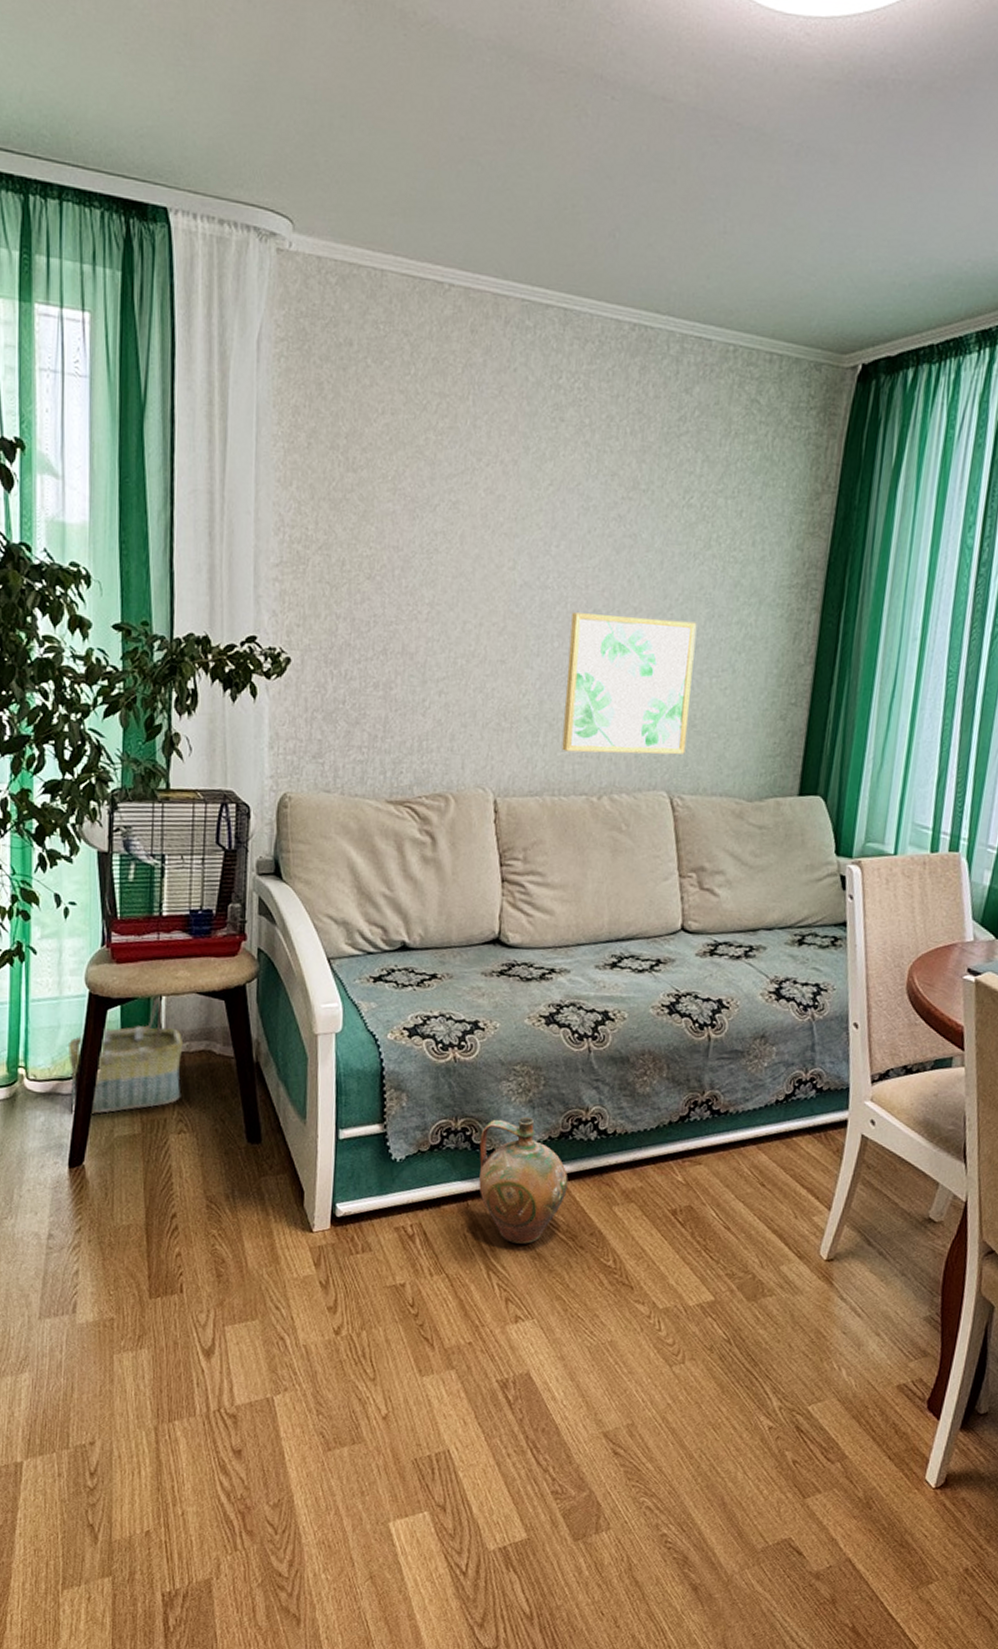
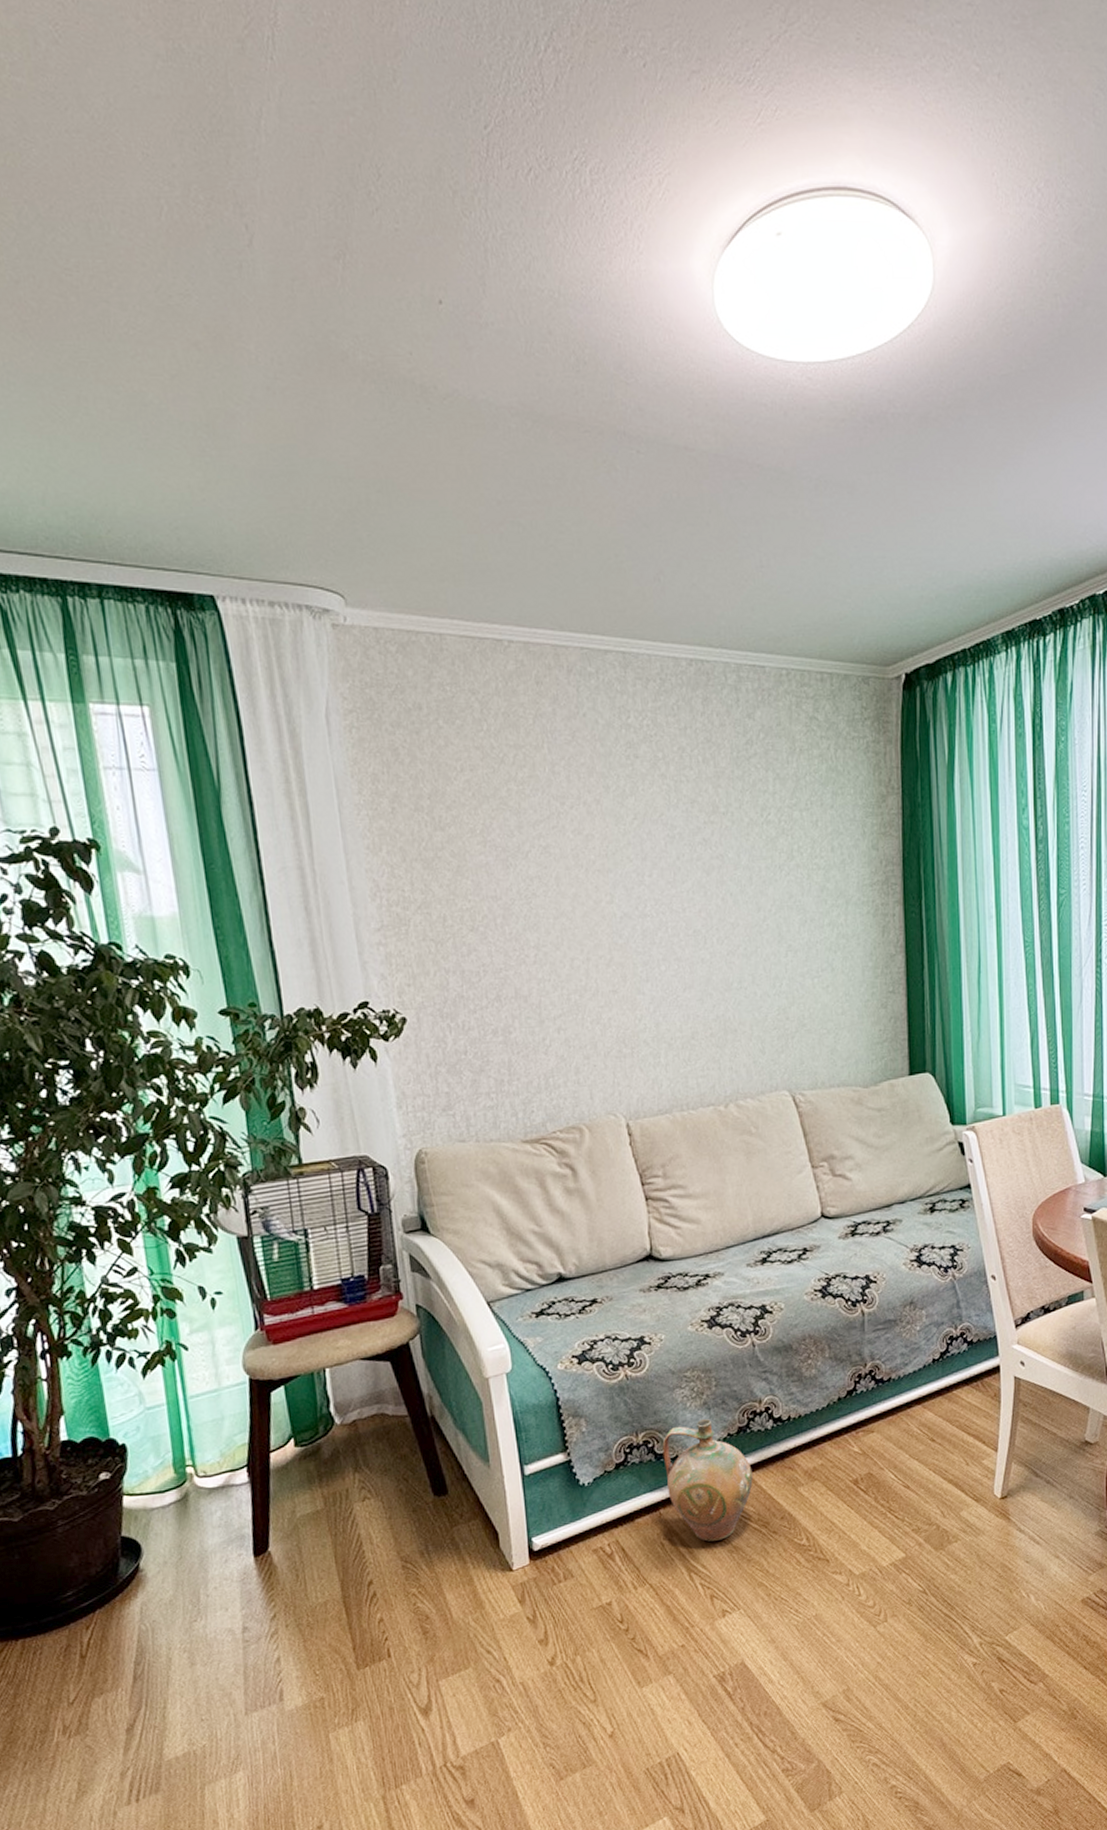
basket: present [68,995,184,1114] -> none [235,1370,360,1502]
wall art: present [562,612,697,755] -> none [674,929,800,1067]

